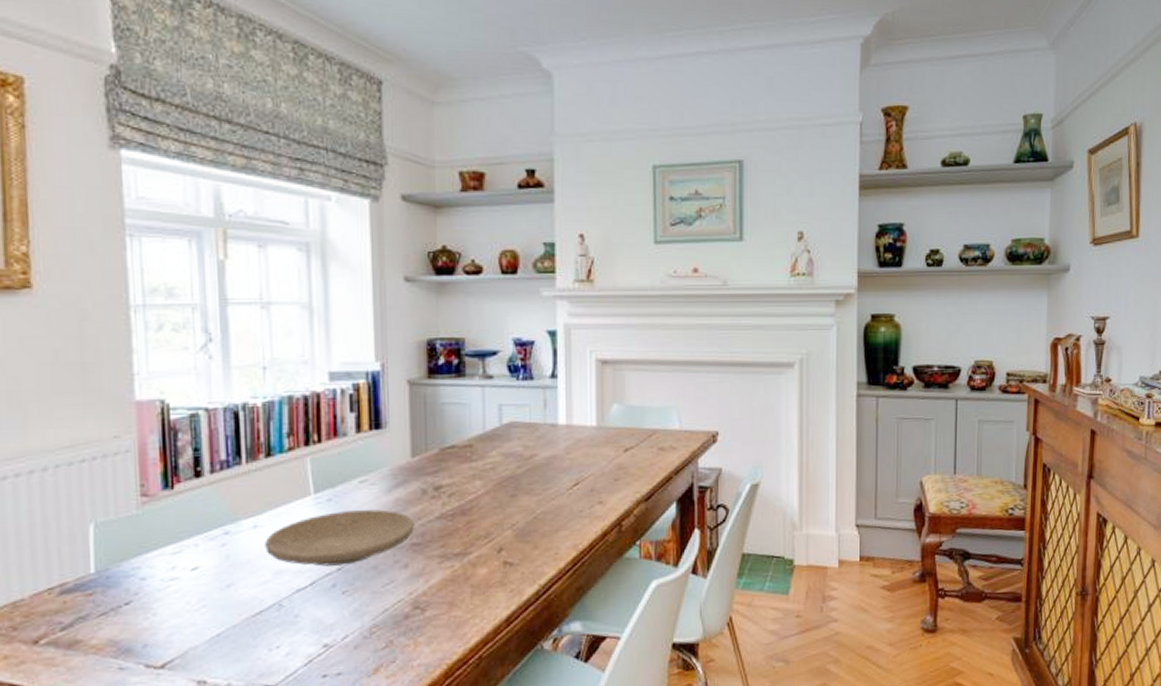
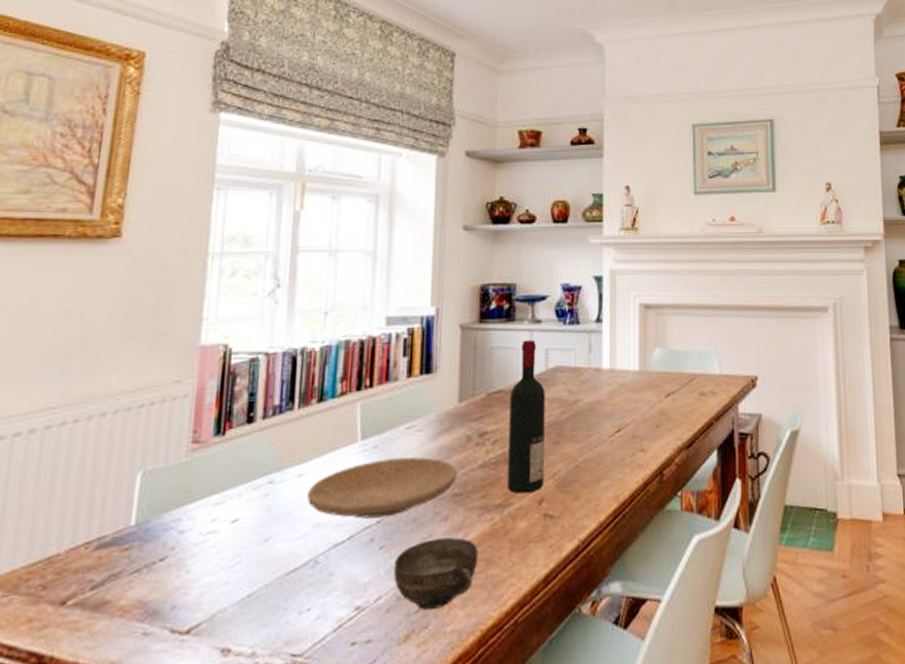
cup: none [357,583,441,647] -> present [393,537,479,610]
wine bottle: none [464,395,502,543] -> present [507,339,545,494]

